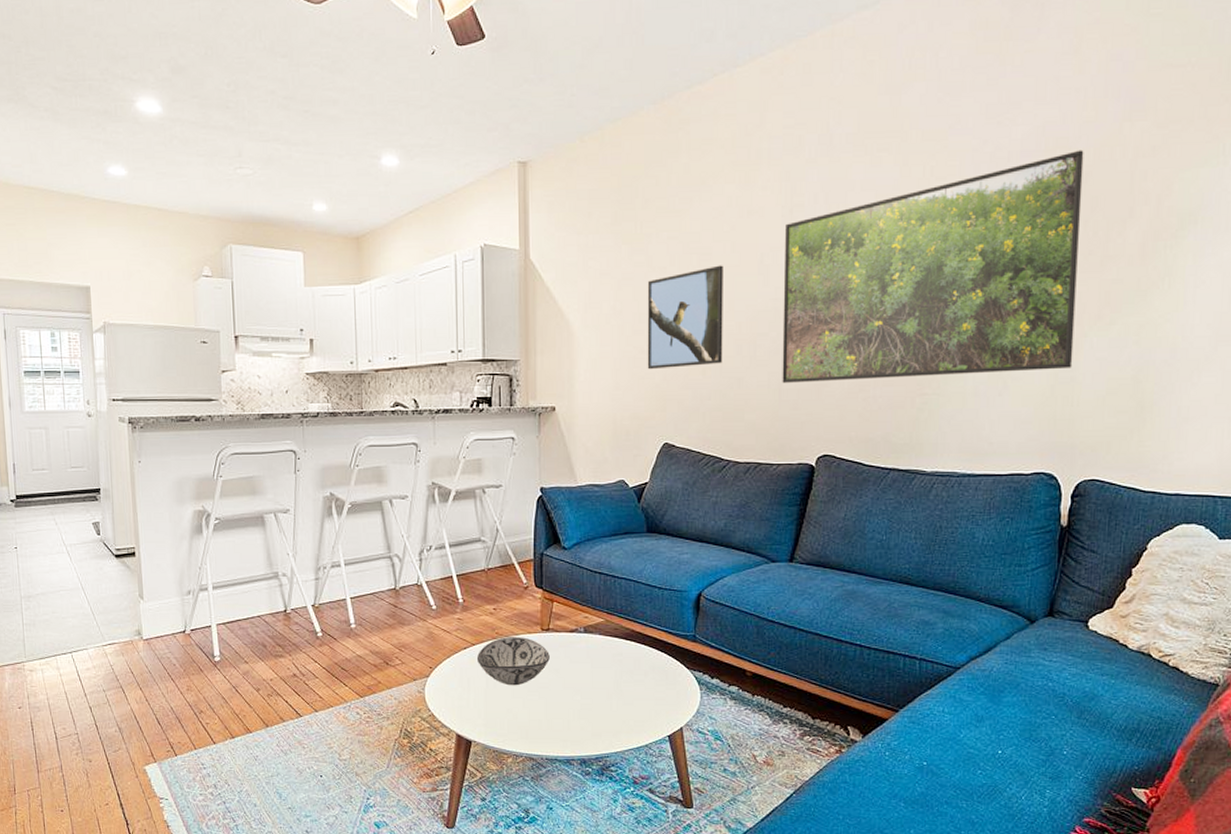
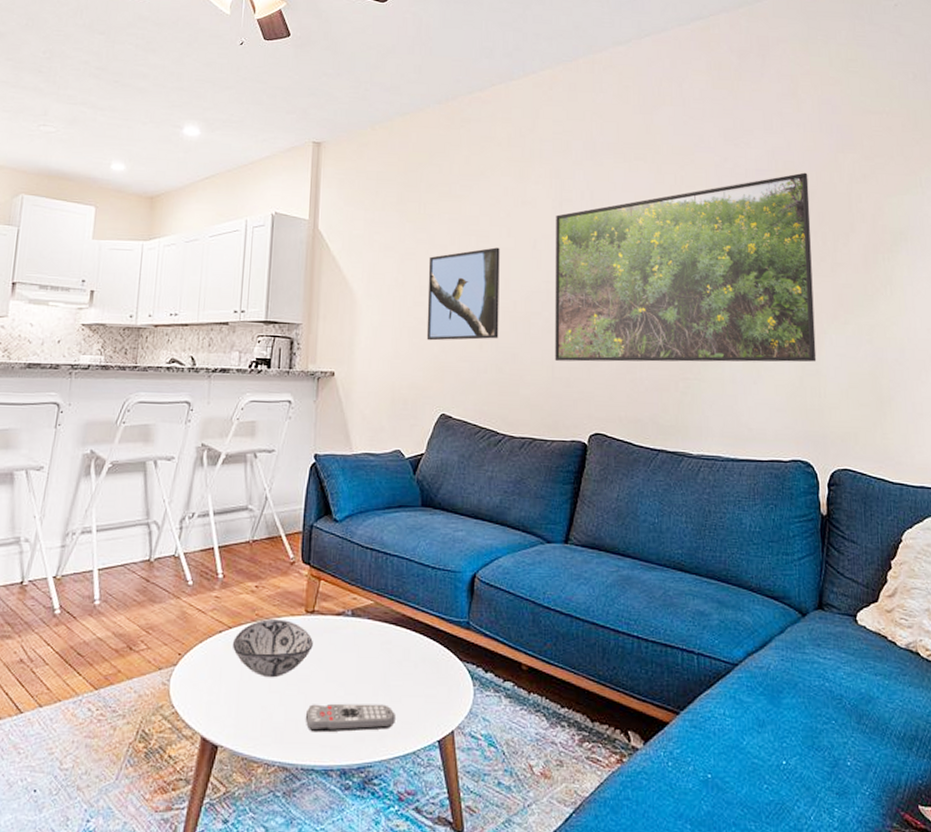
remote control: none [546,706,628,730] -> present [305,703,395,733]

